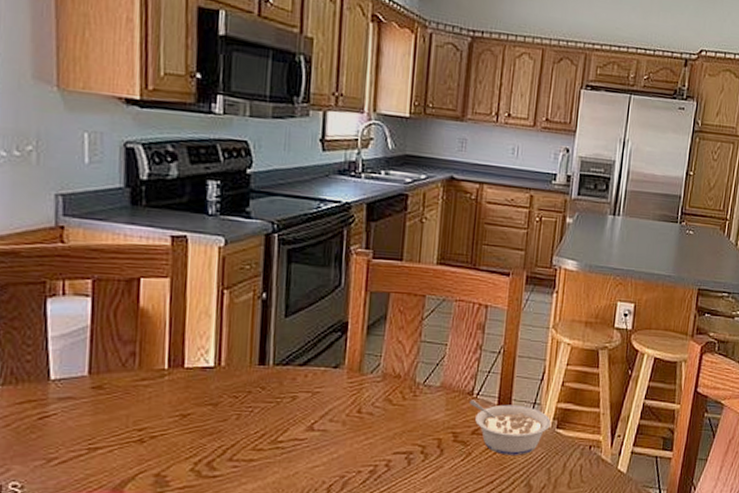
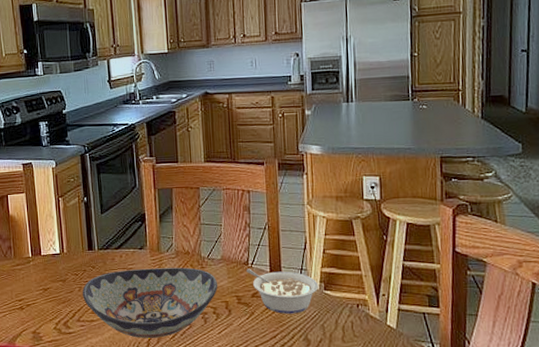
decorative bowl: none [241,393,432,485] -> present [82,267,218,339]

